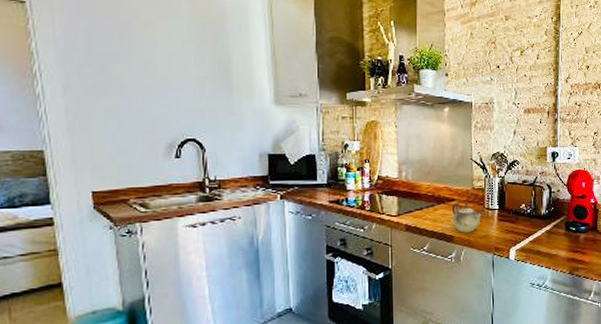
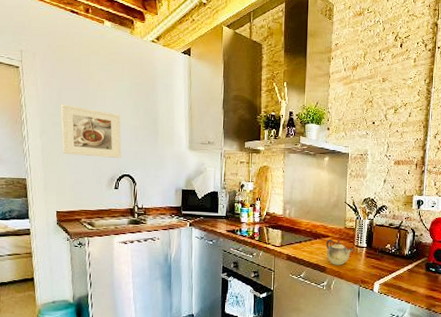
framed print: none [91,50,183,119] -> present [60,104,122,159]

